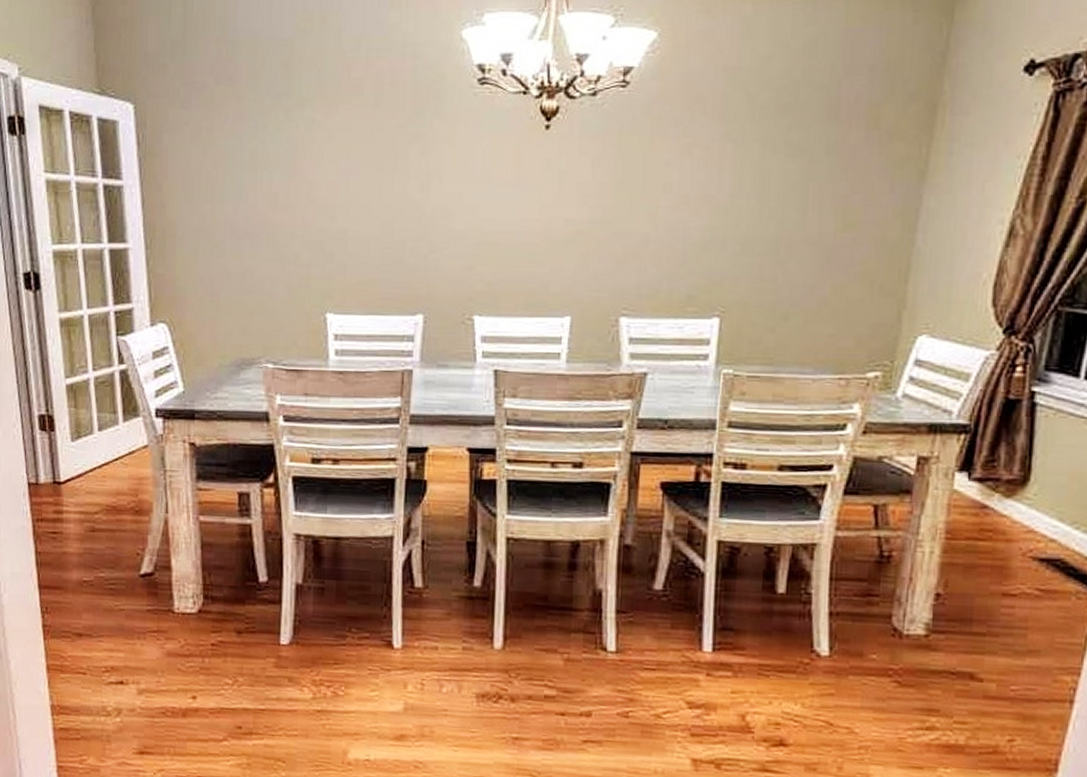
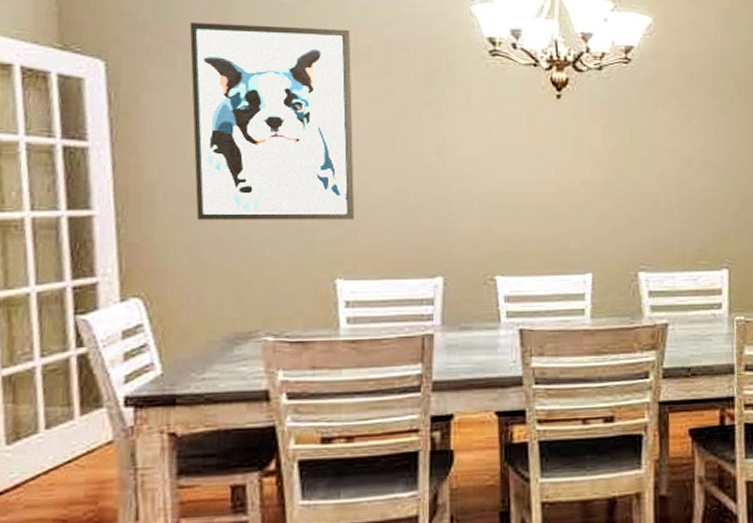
wall art: none [202,62,344,256] -> present [189,23,354,221]

